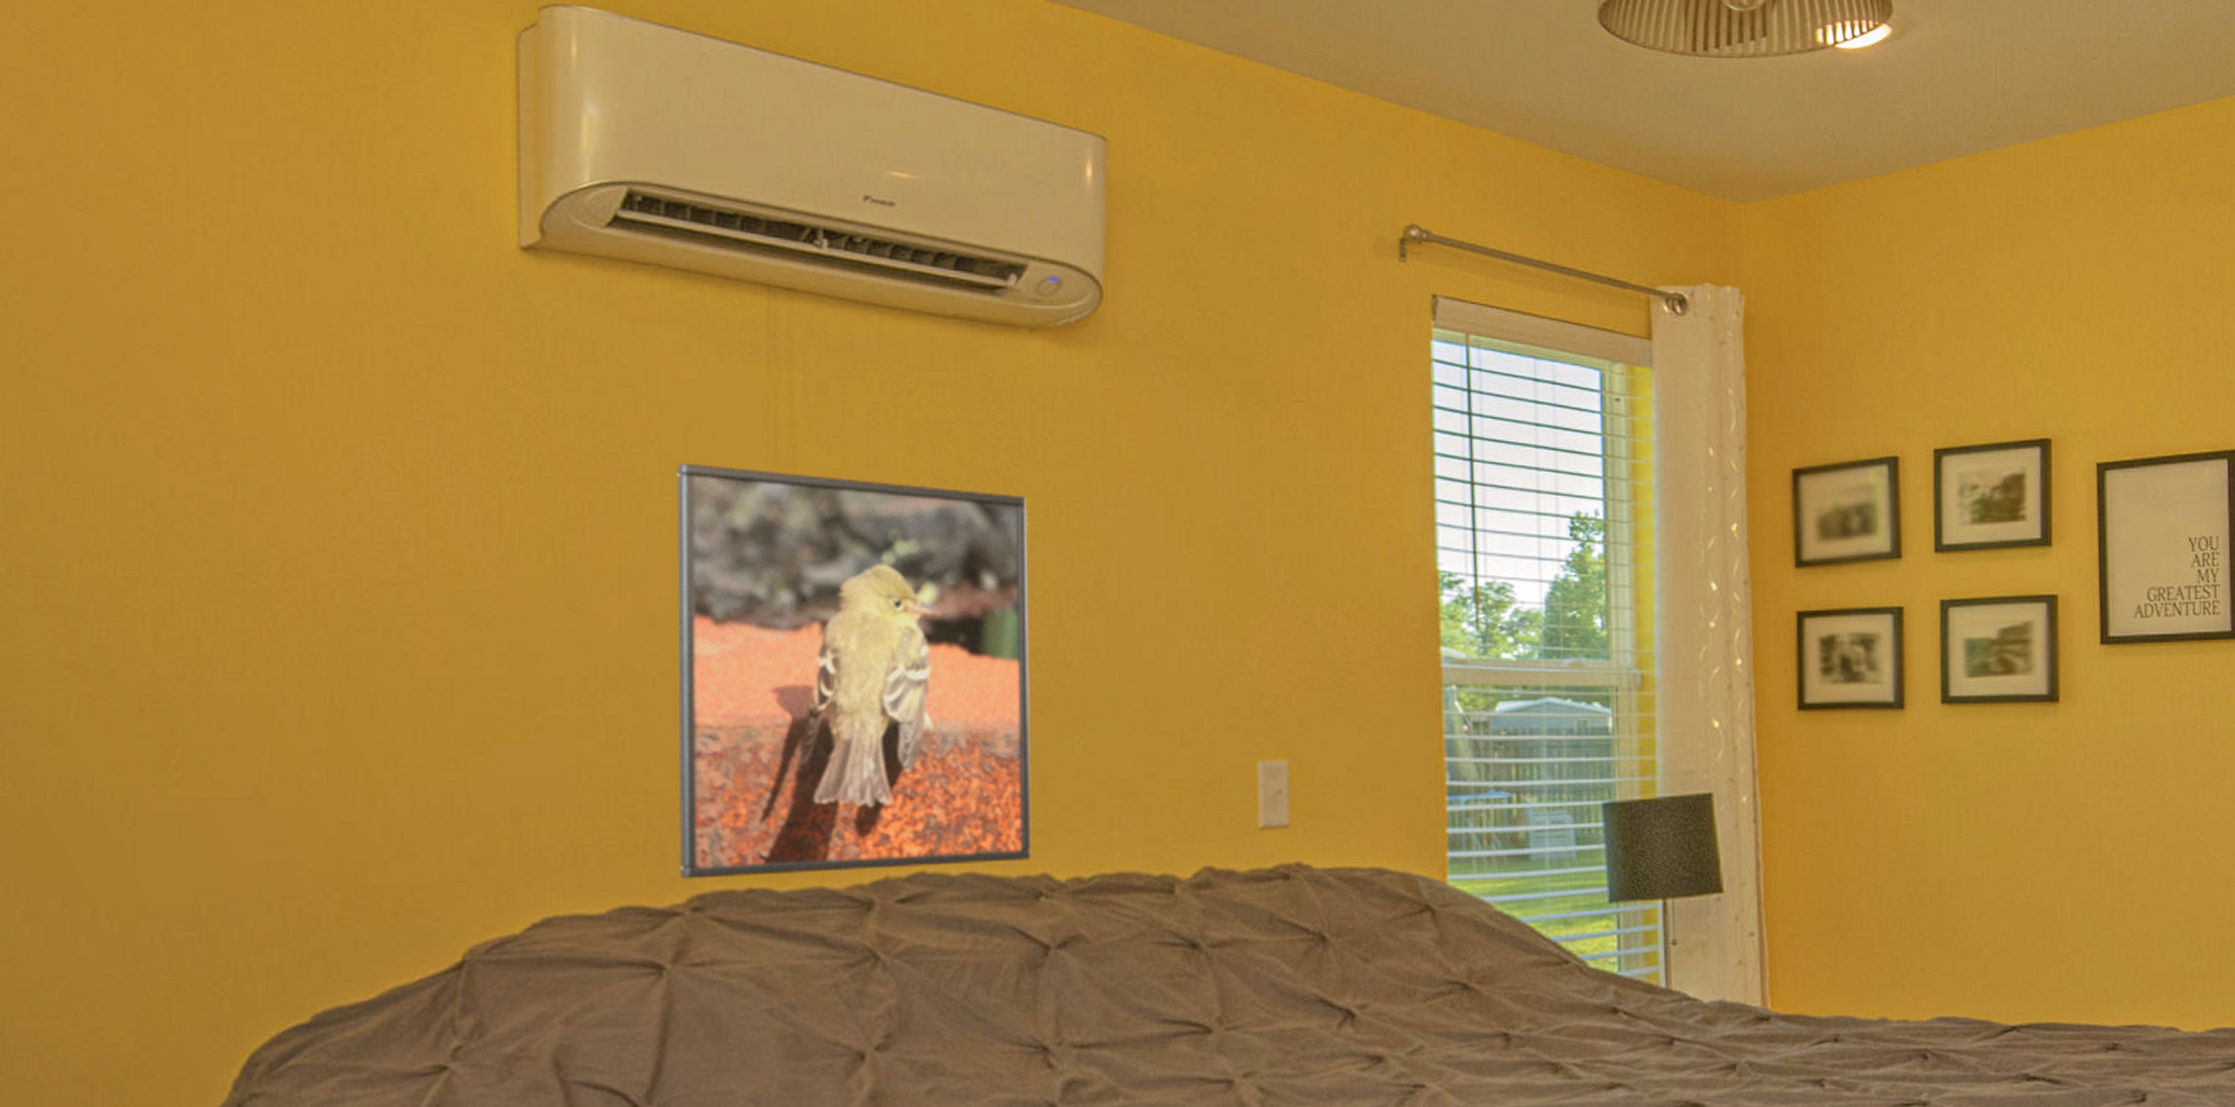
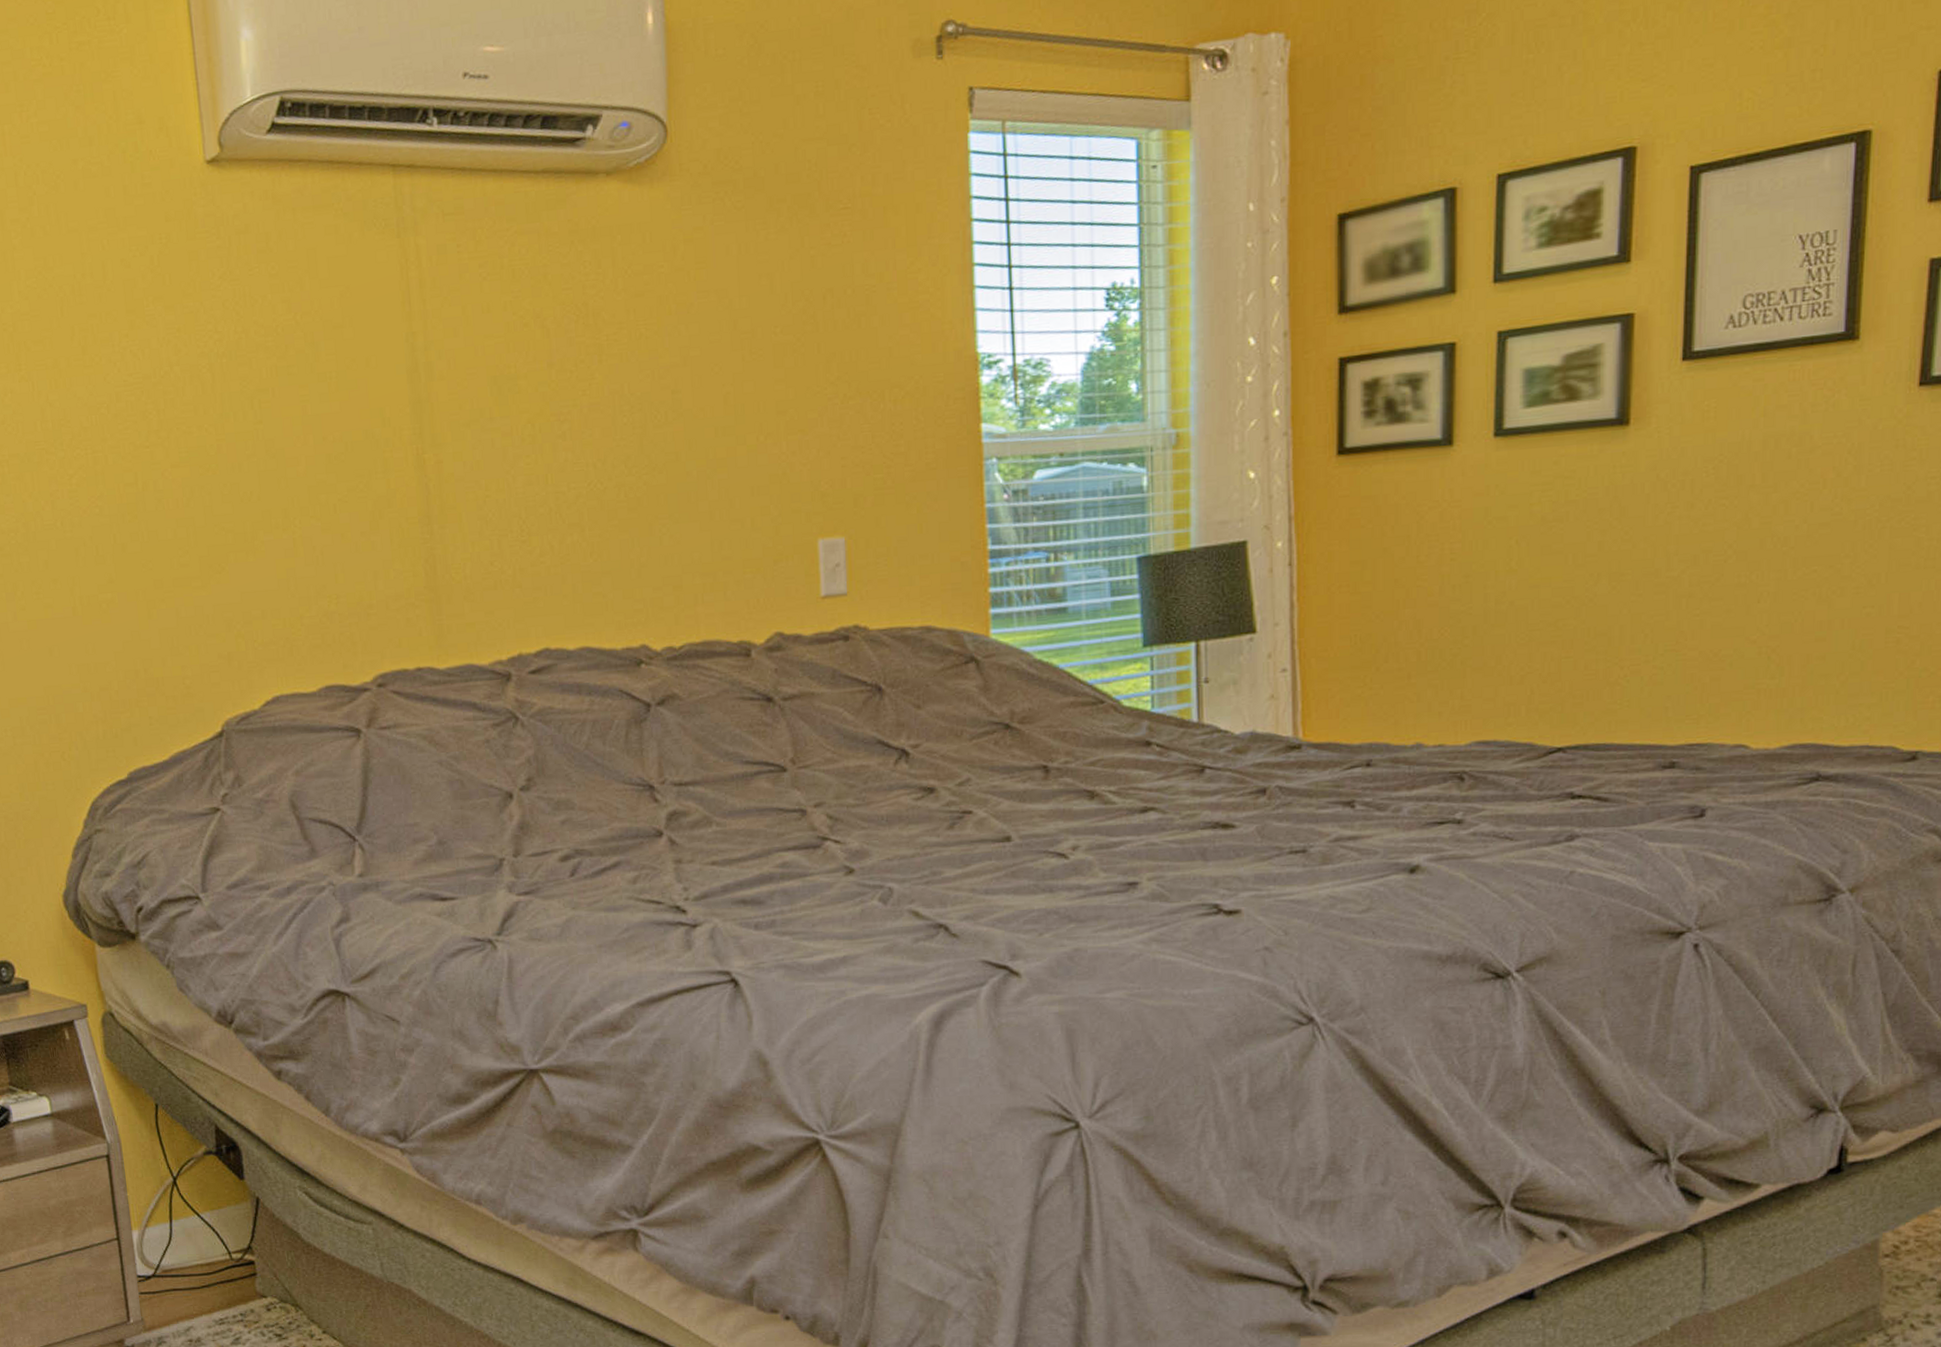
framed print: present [677,462,1032,880] -> none [337,323,633,663]

